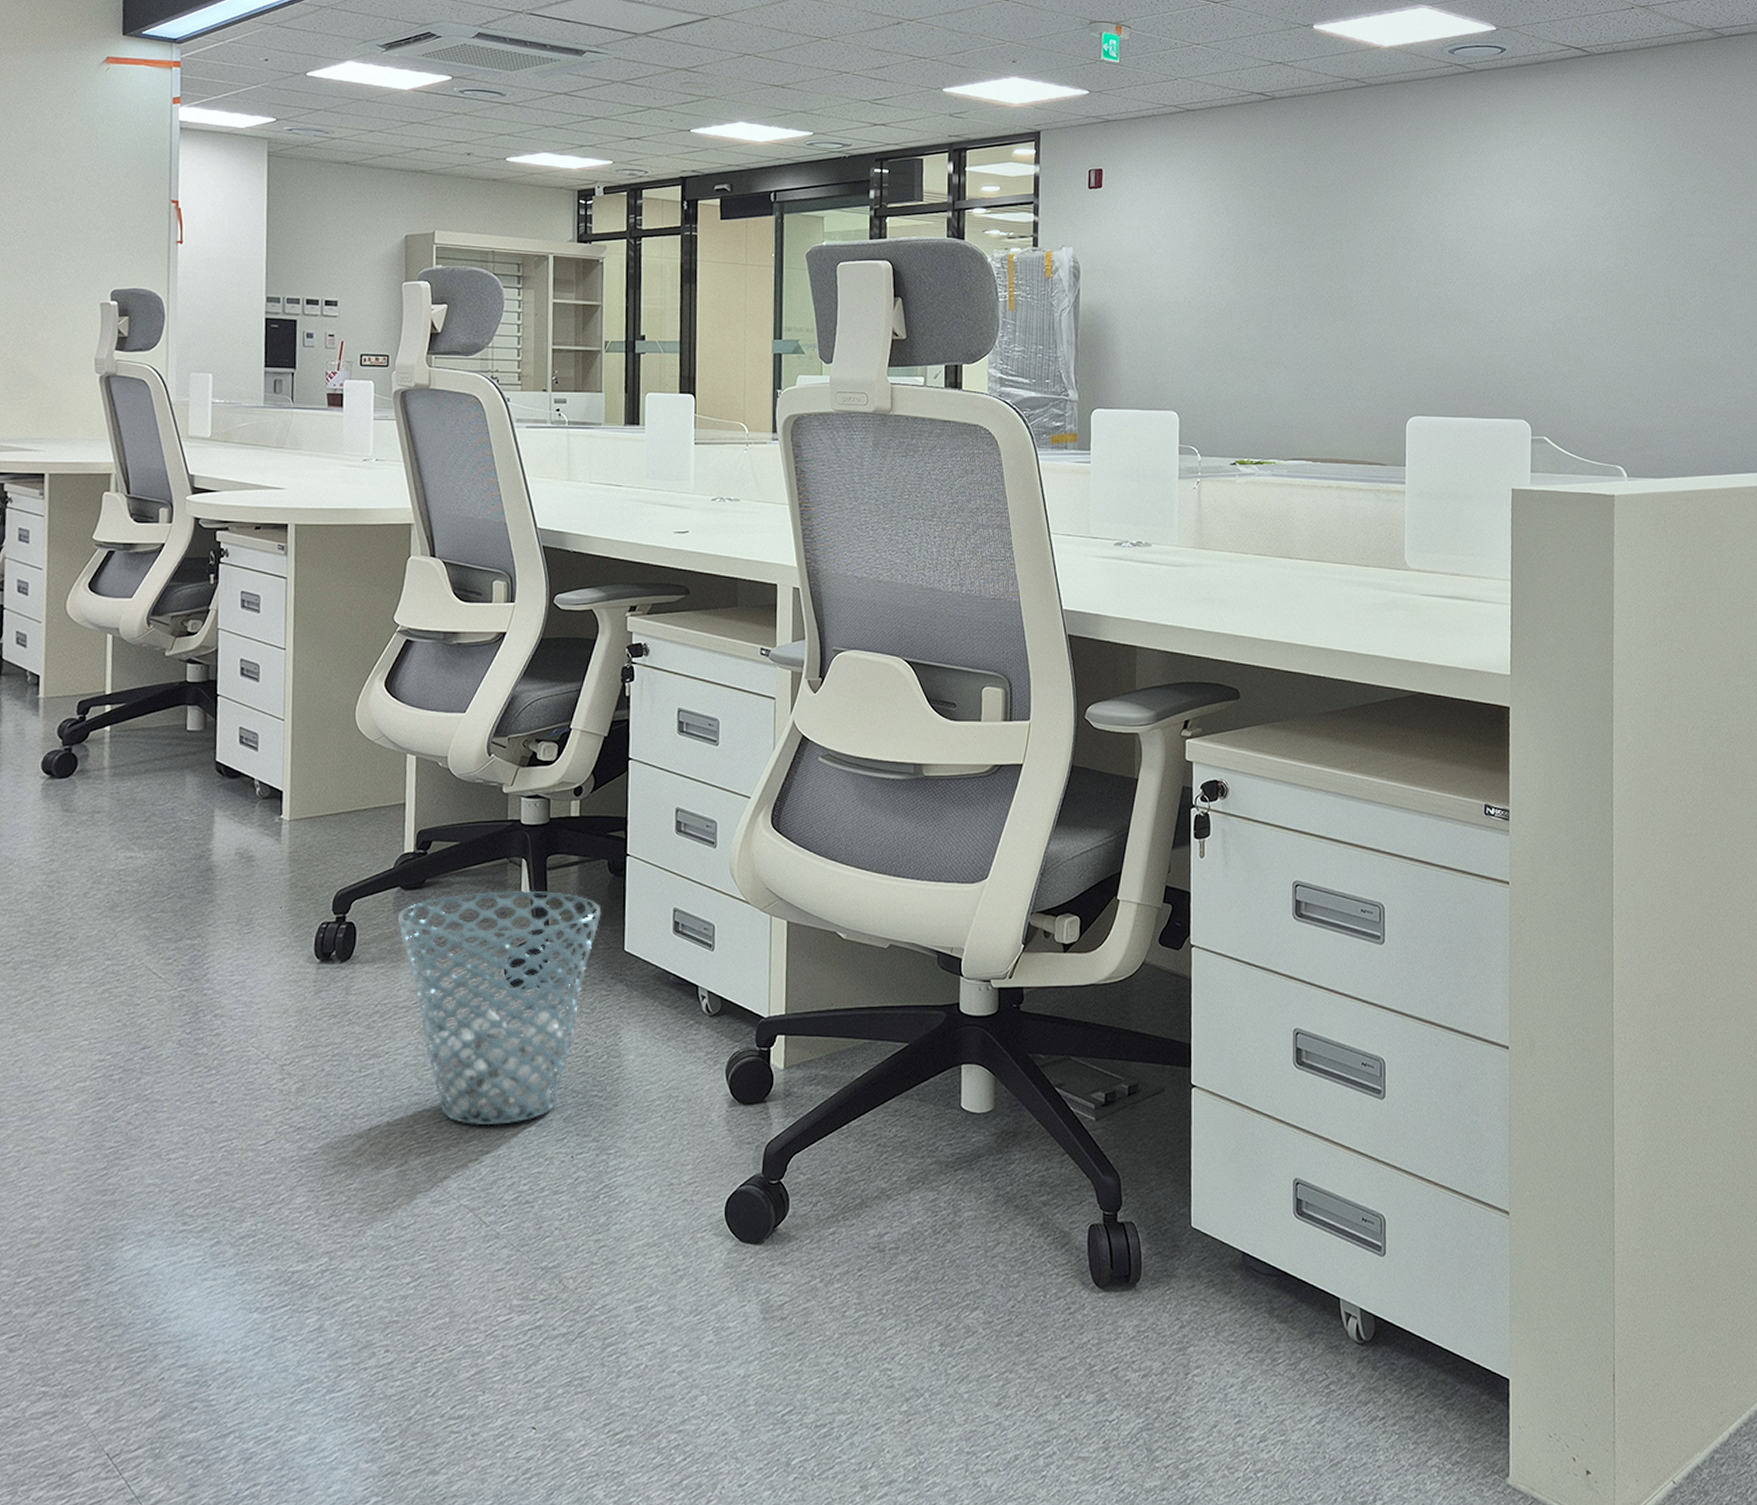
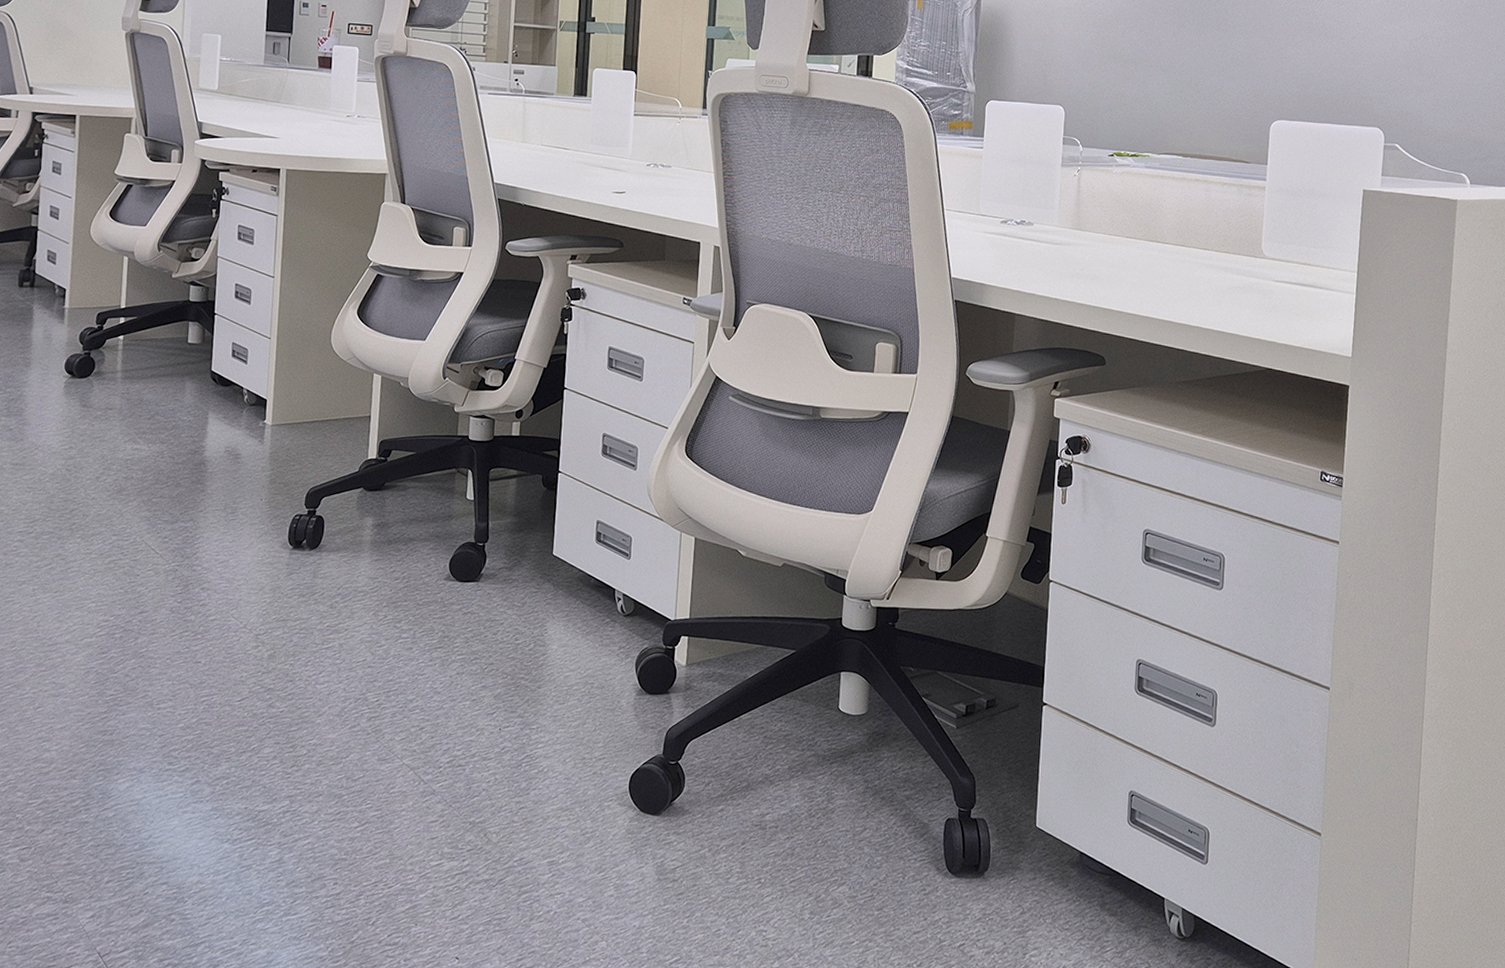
waste basket: present [397,890,601,1126] -> none [360,497,535,698]

